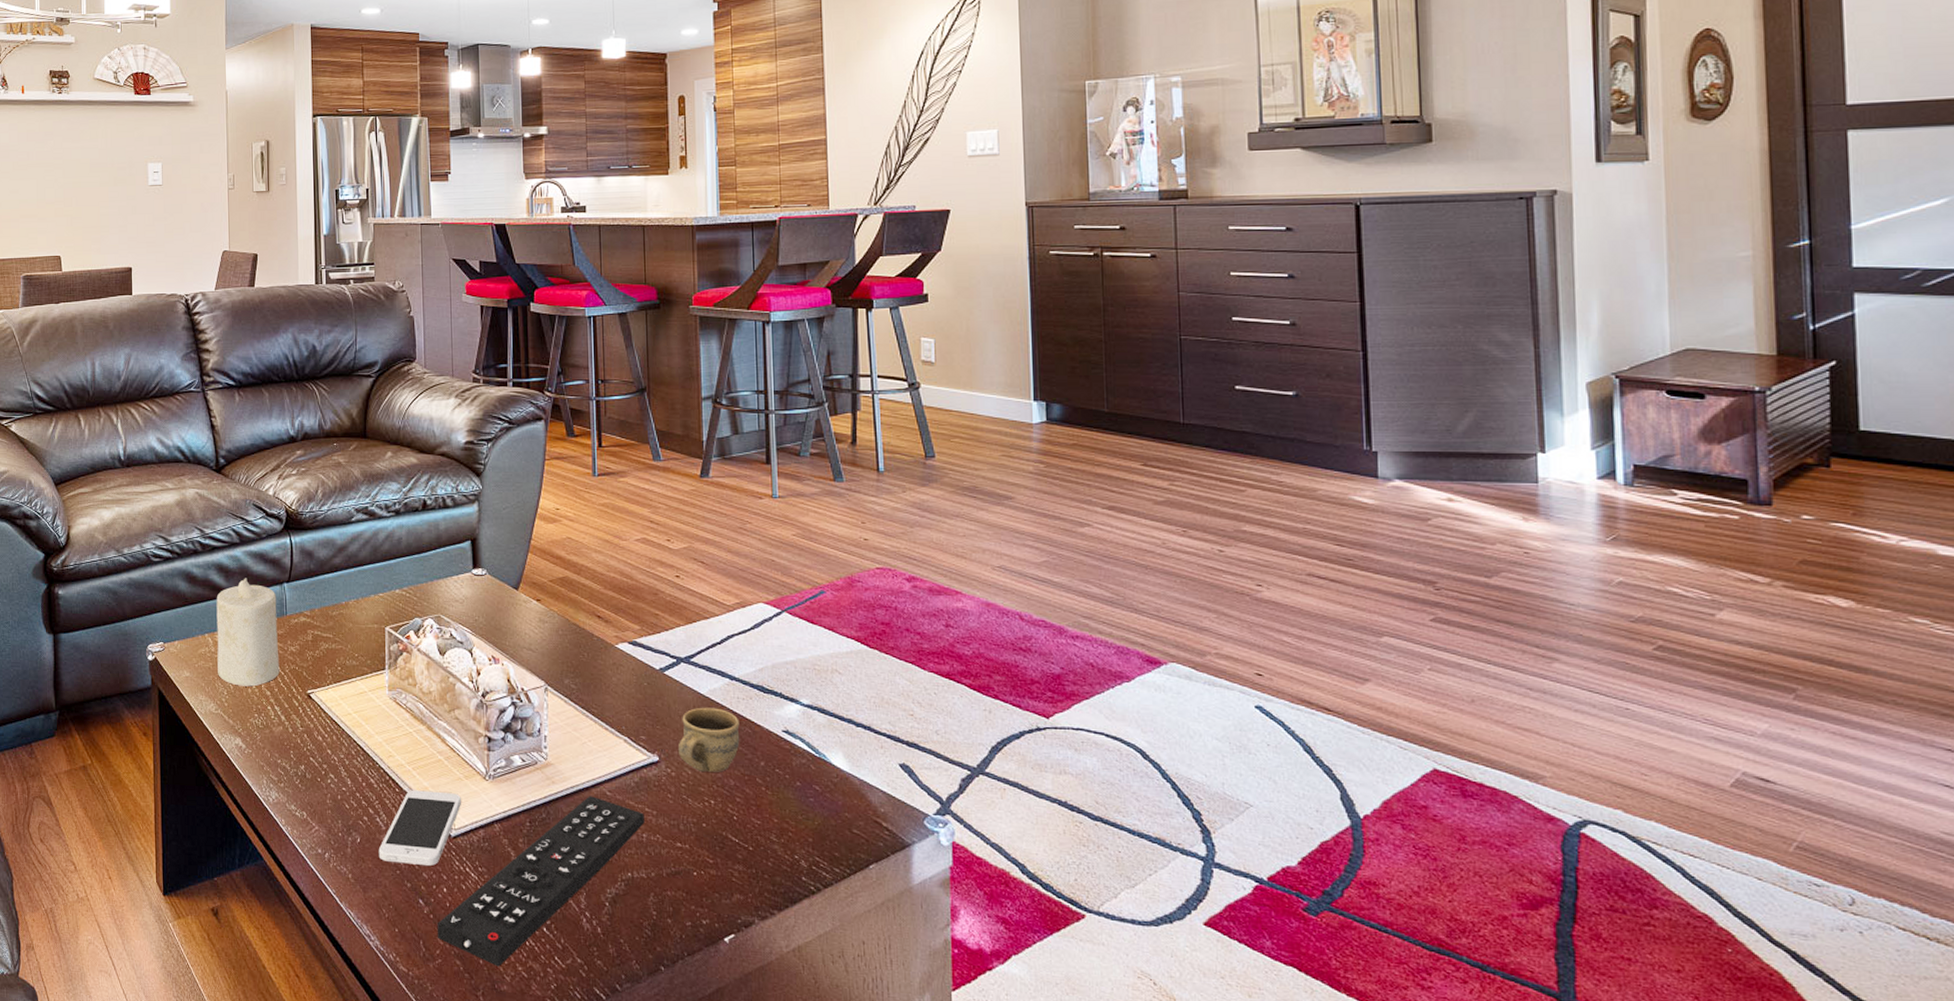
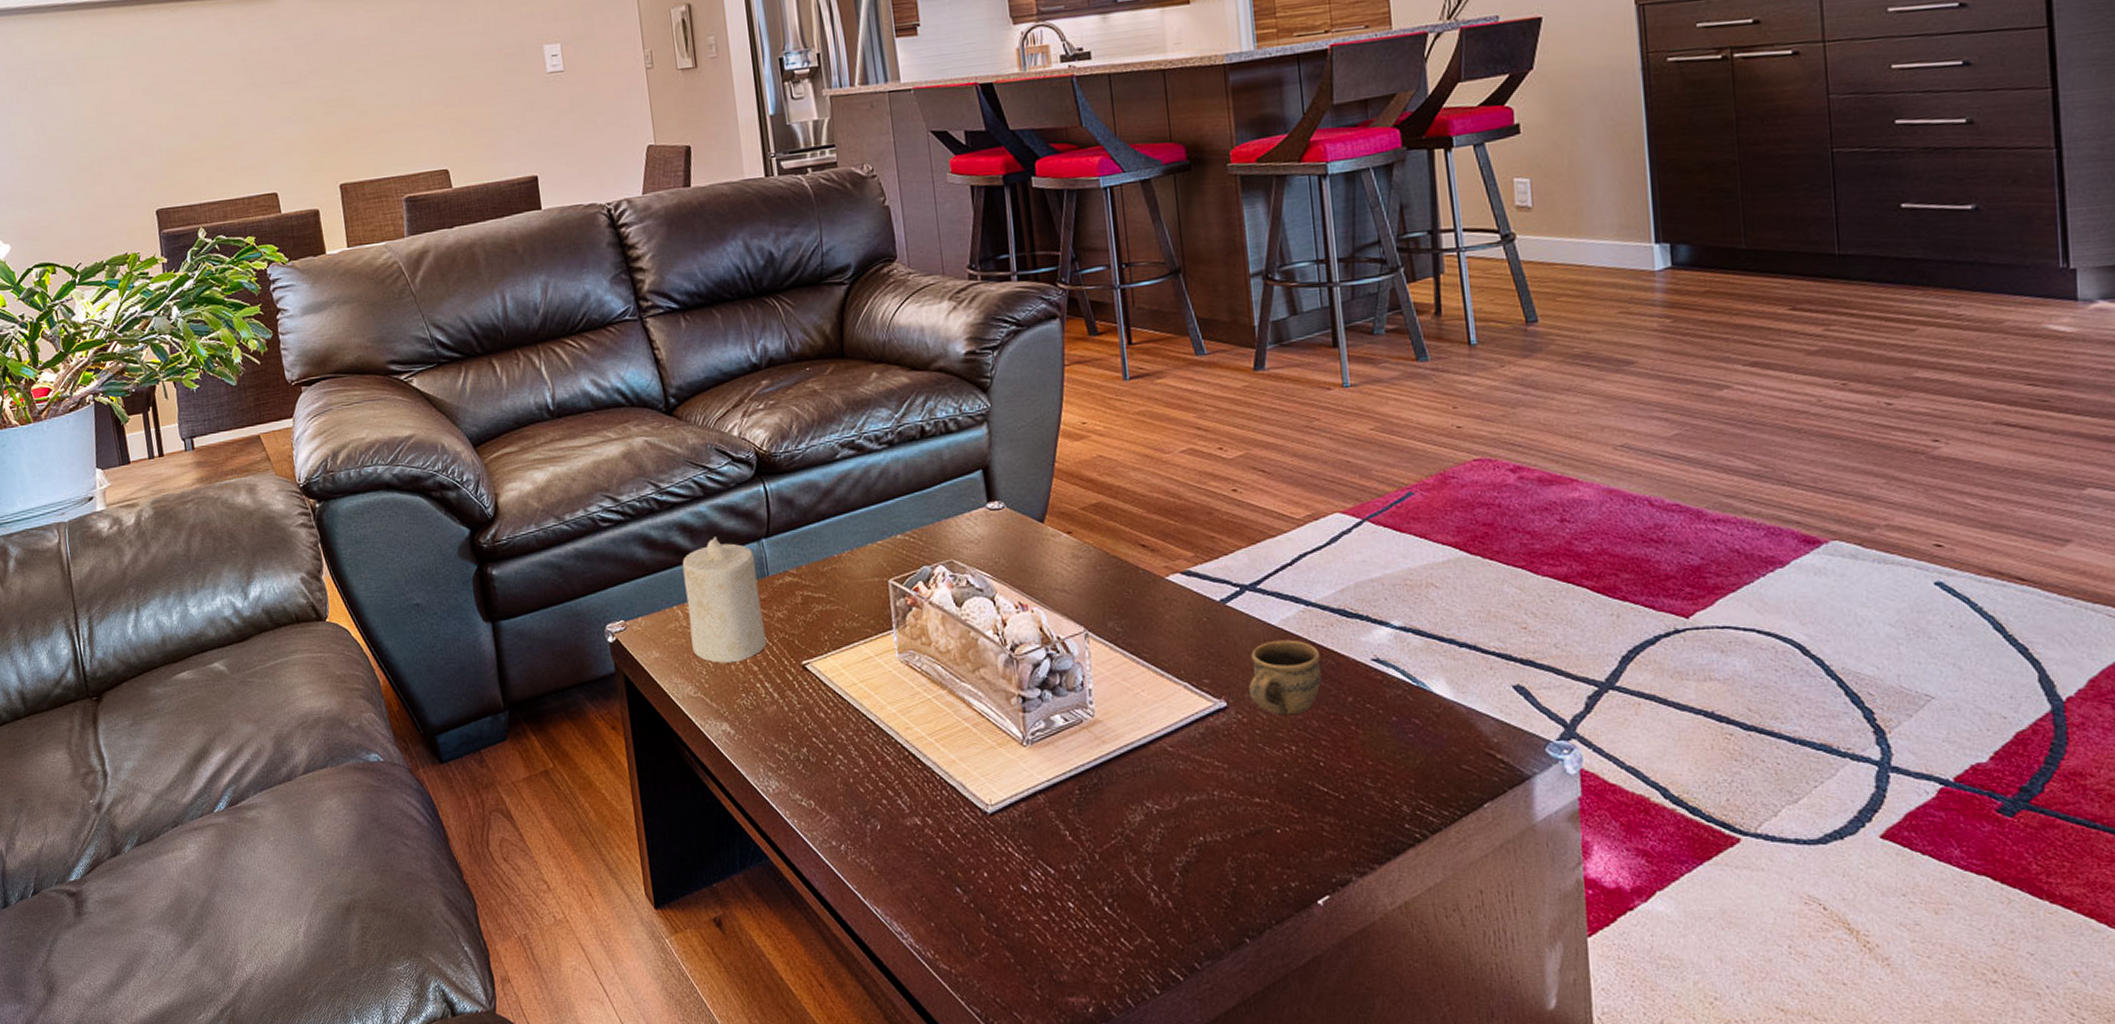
smartphone: present [378,790,461,866] -> none [903,764,997,849]
remote control: present [436,796,645,967] -> none [979,753,1215,955]

